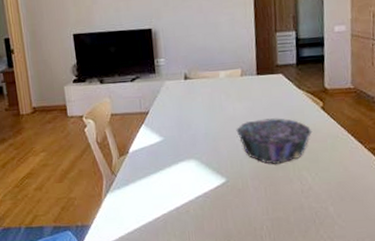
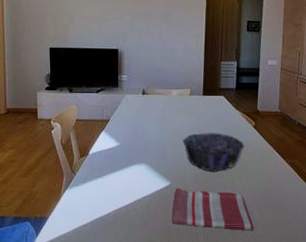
dish towel: none [230,185,330,230] -> present [172,188,254,231]

